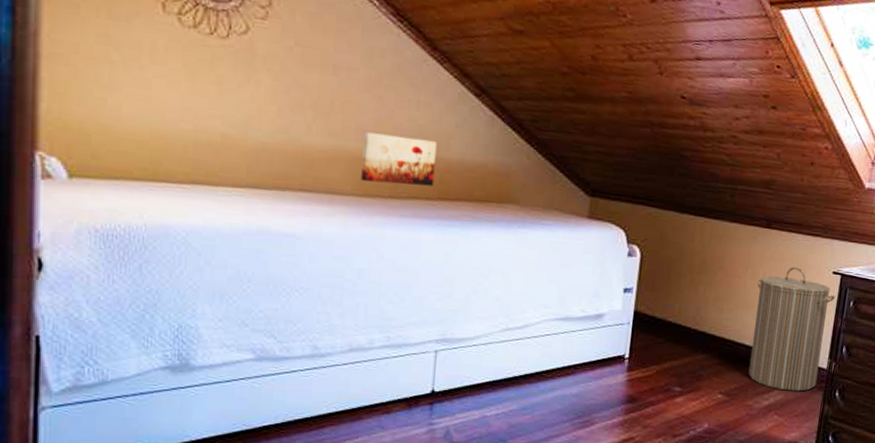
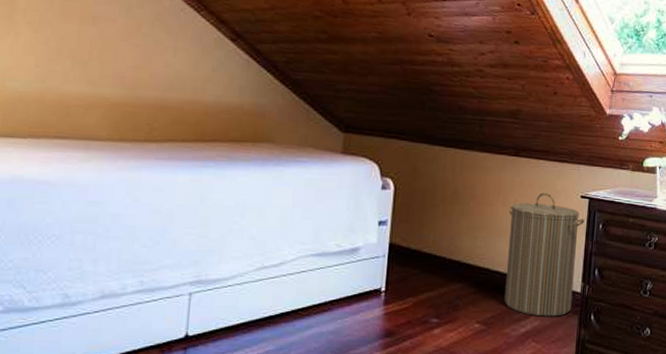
wall art: present [361,132,437,187] -> none [117,78,194,129]

